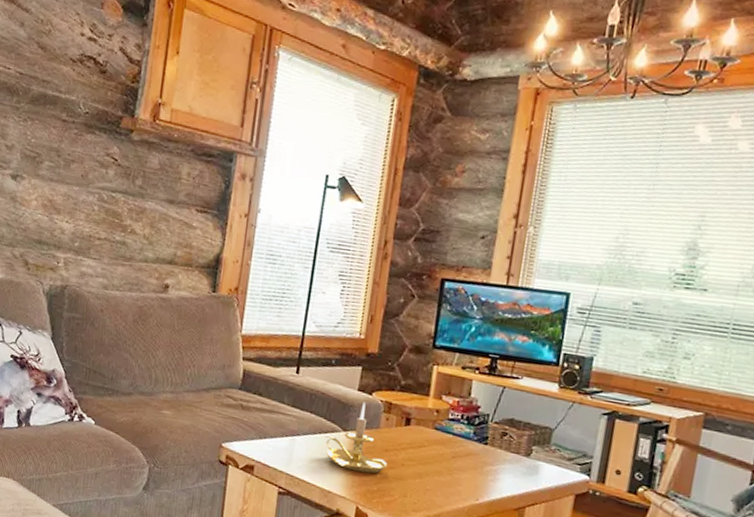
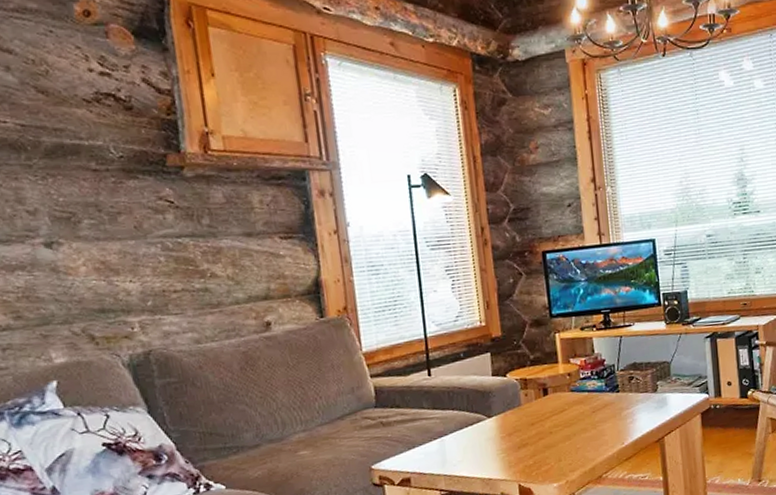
candle holder: present [323,402,388,474] -> none [470,385,537,453]

